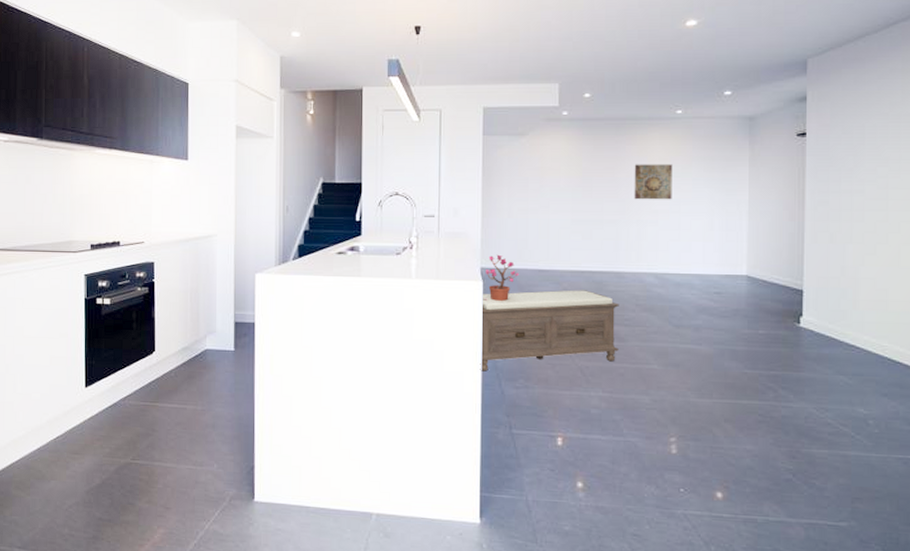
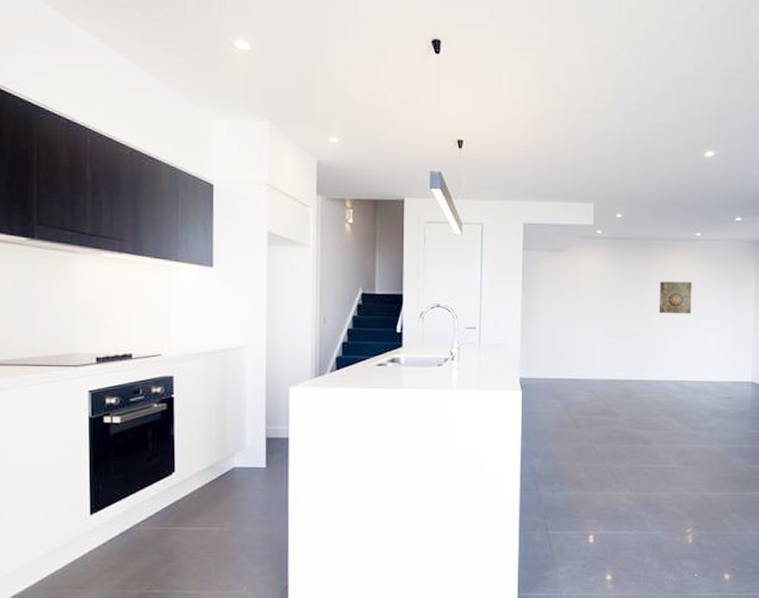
bench: present [479,290,619,372] -> none [518,397,645,477]
potted plant: present [483,254,520,301] -> none [522,365,556,409]

